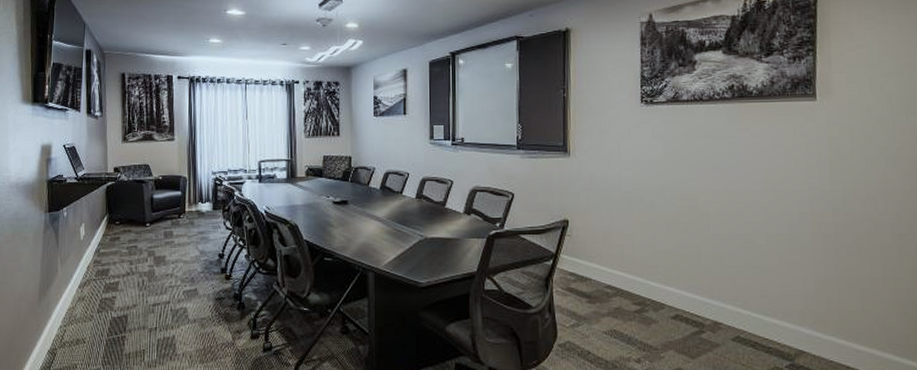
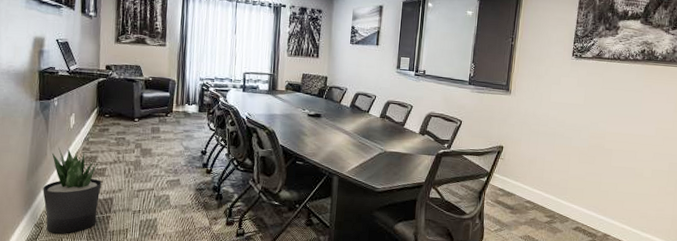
planter: none [55,260,115,360] -> present [43,145,102,234]

